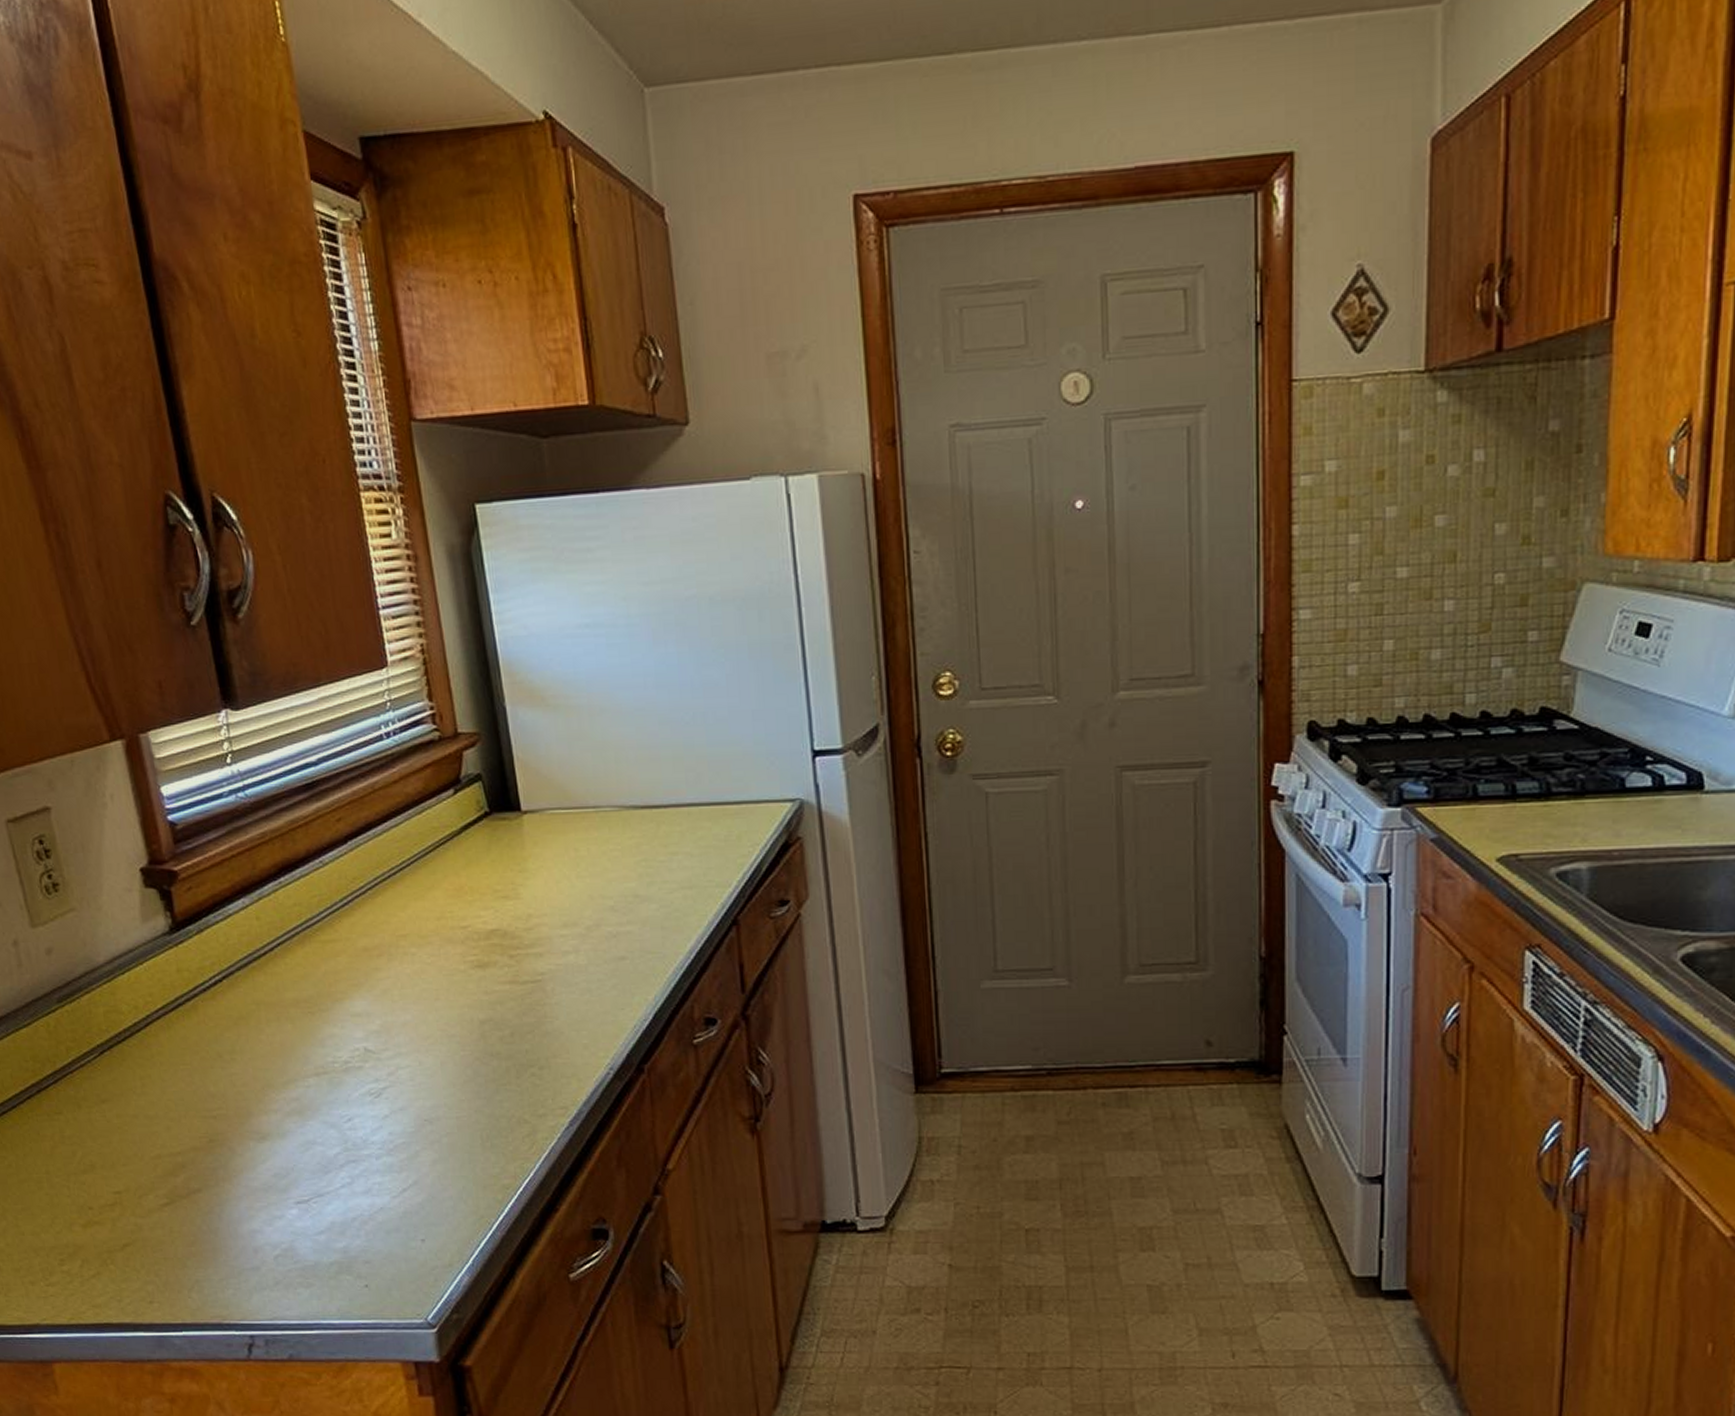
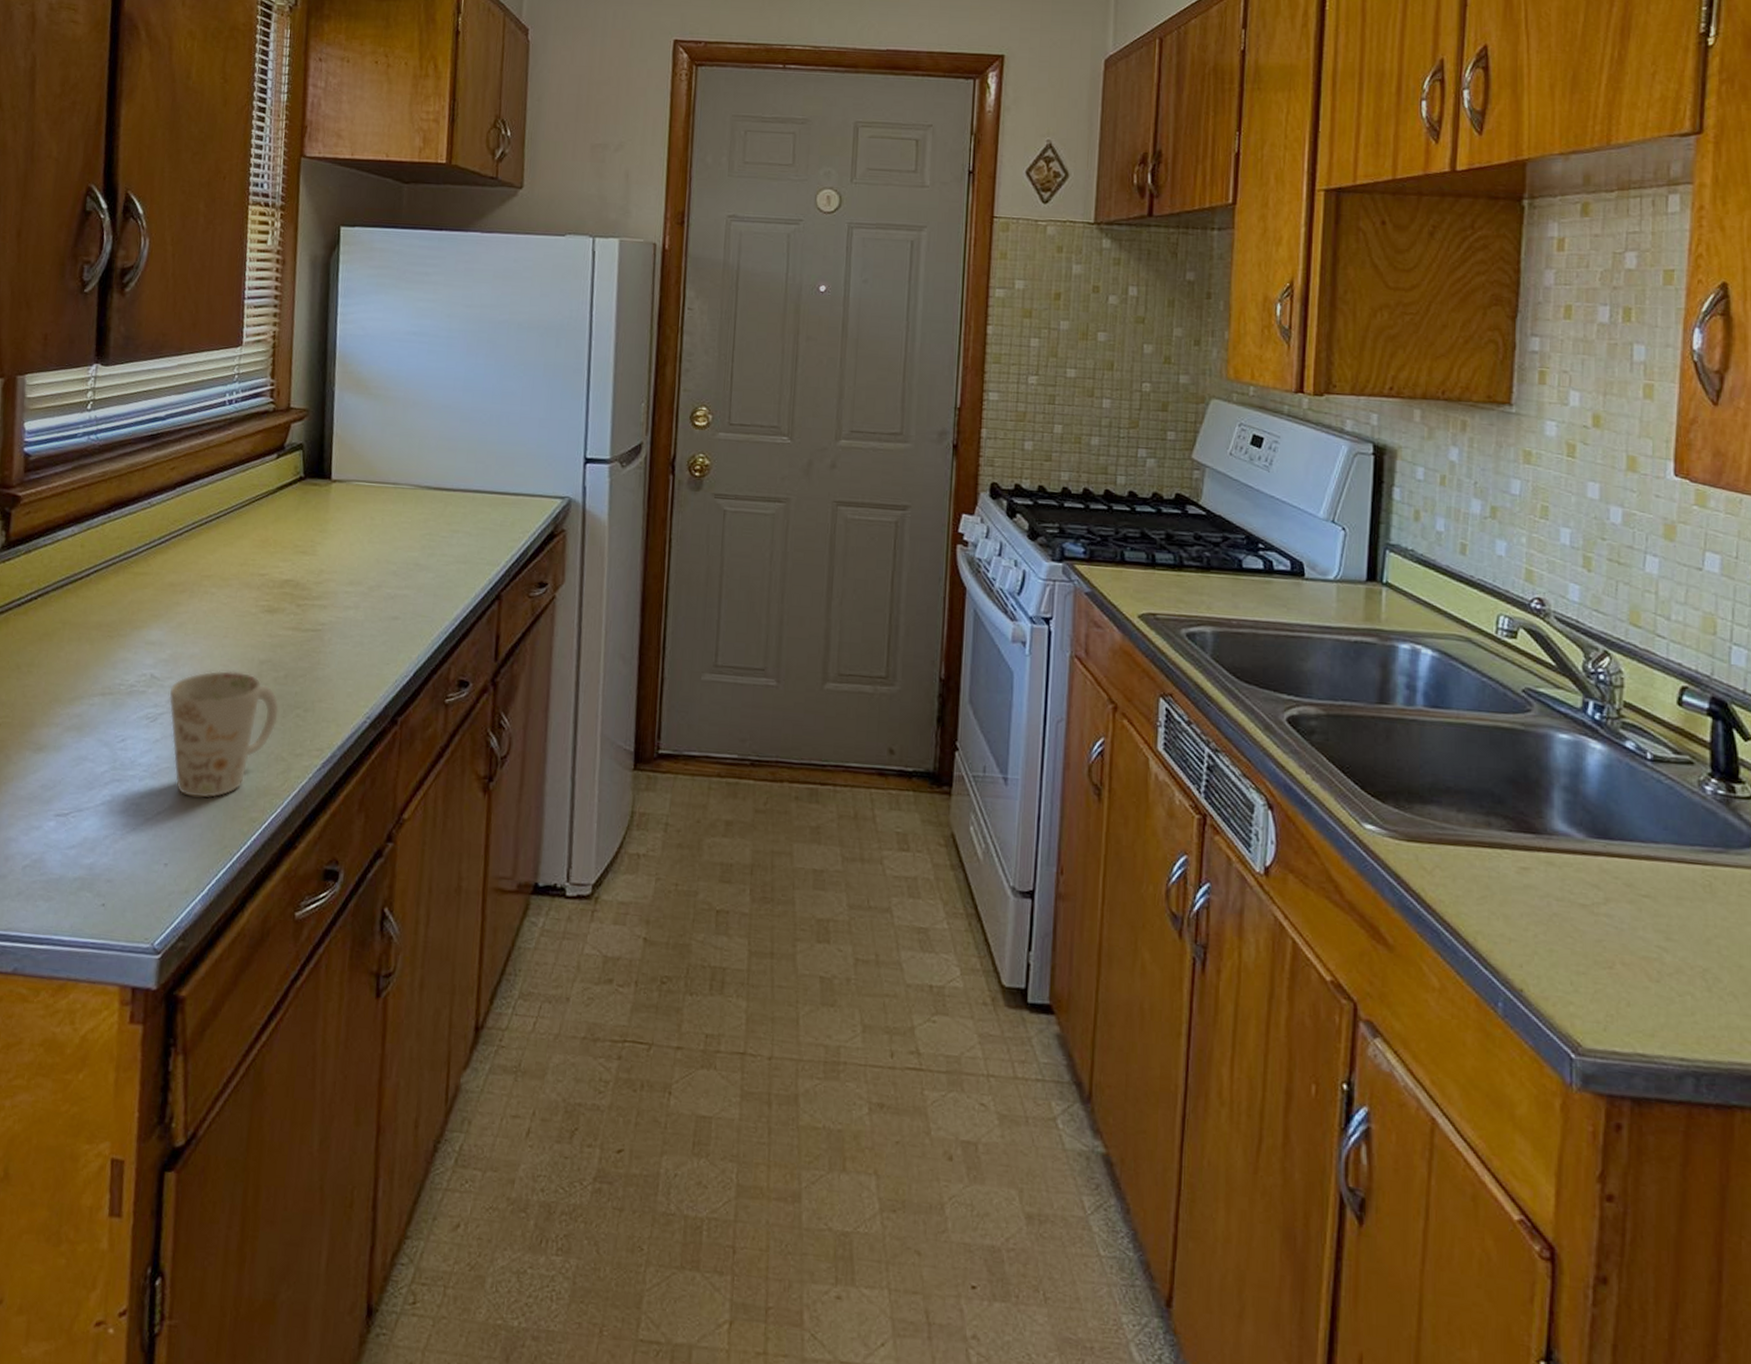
mug: none [388,1036,512,1170] -> present [169,671,279,798]

